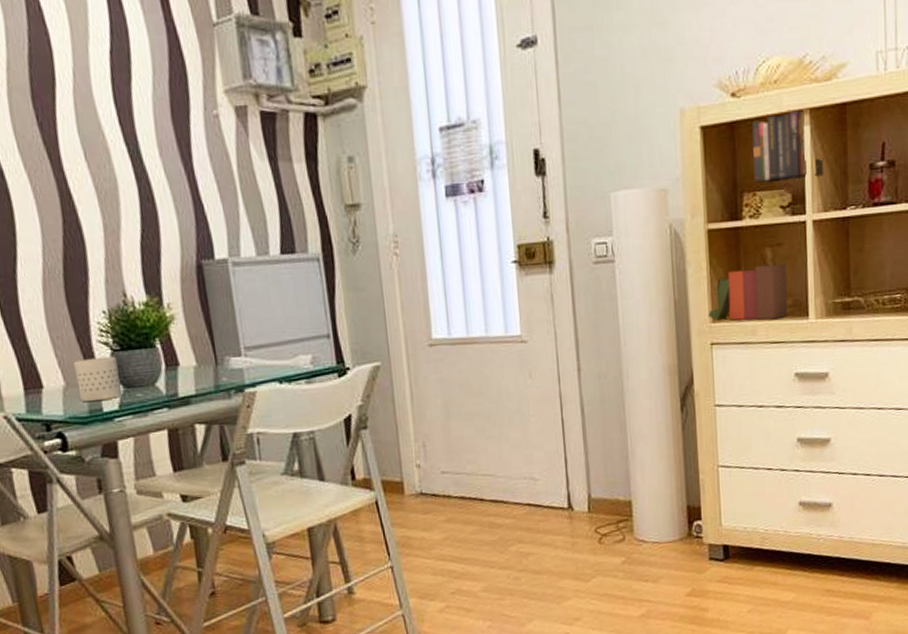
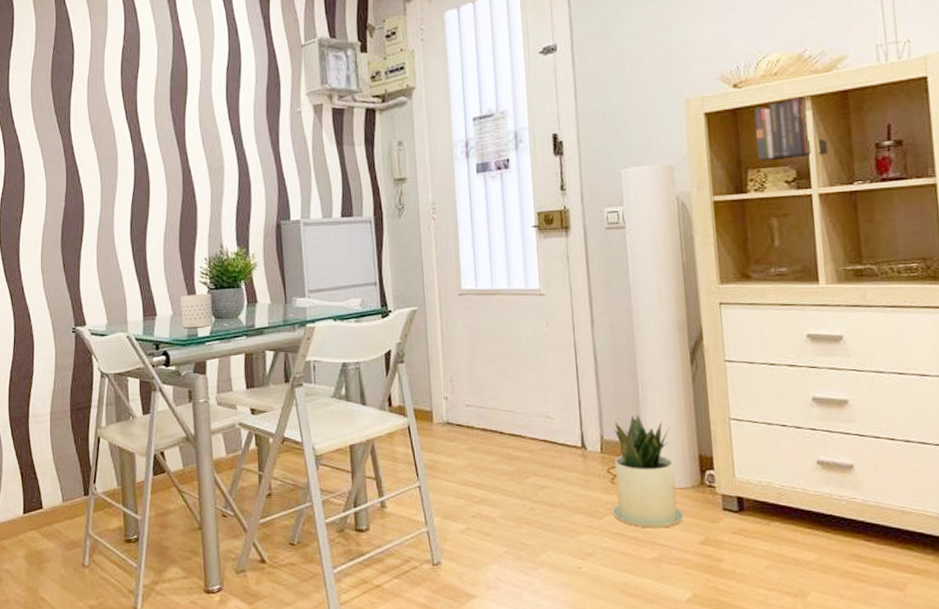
planter: none [599,468,671,586] -> present [612,414,684,528]
books: present [708,263,788,321] -> none [716,232,797,284]

